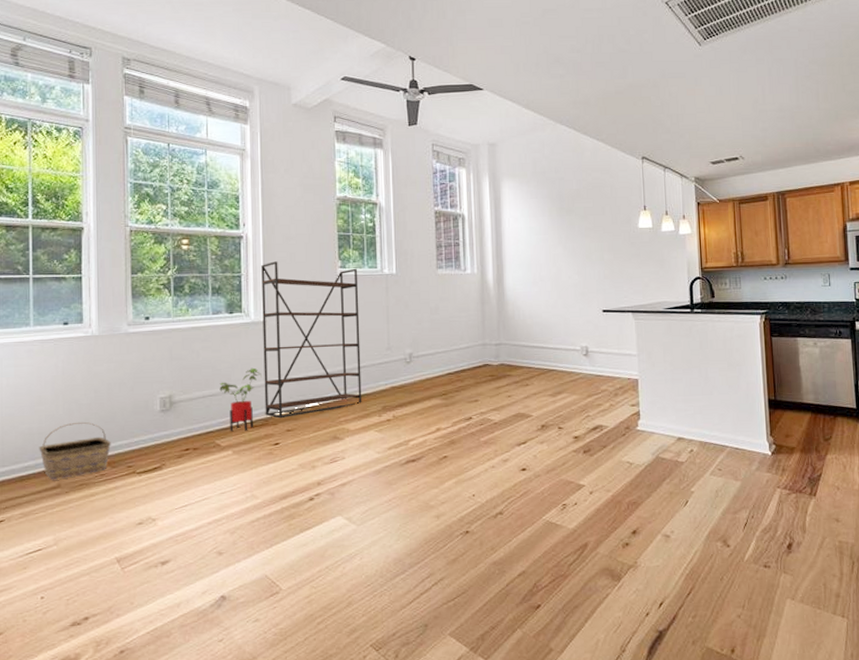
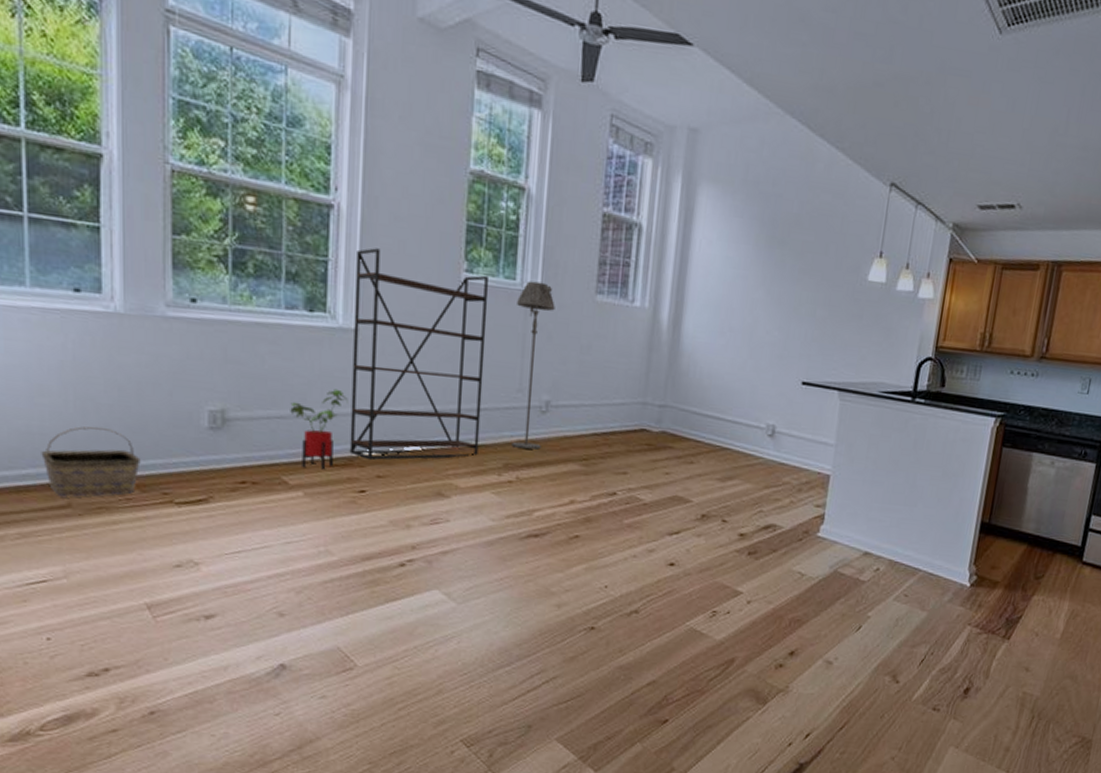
floor lamp: none [380,267,409,393] -> present [512,280,555,450]

